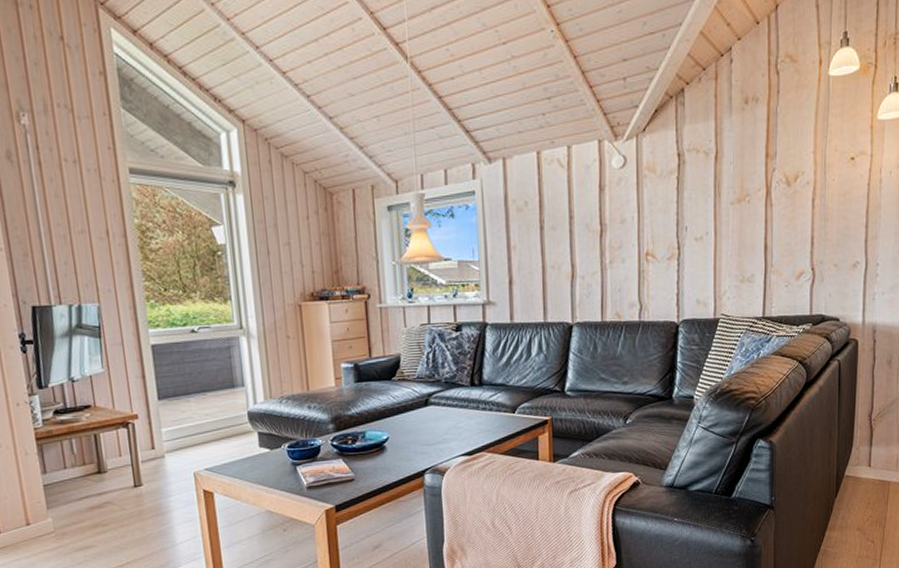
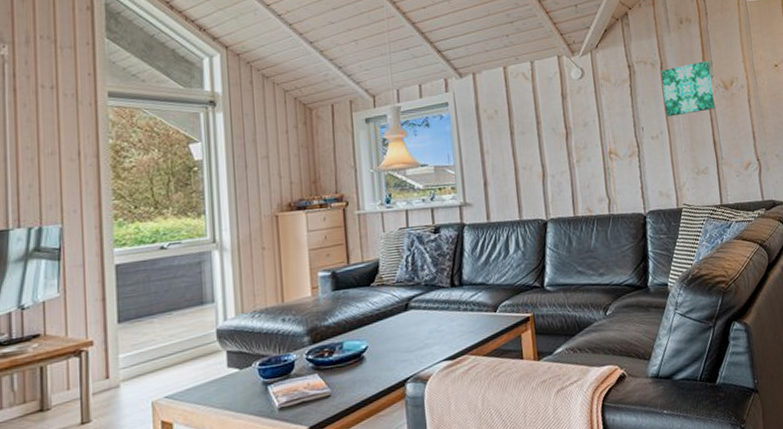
wall art: none [715,151,774,216] -> present [661,61,715,117]

